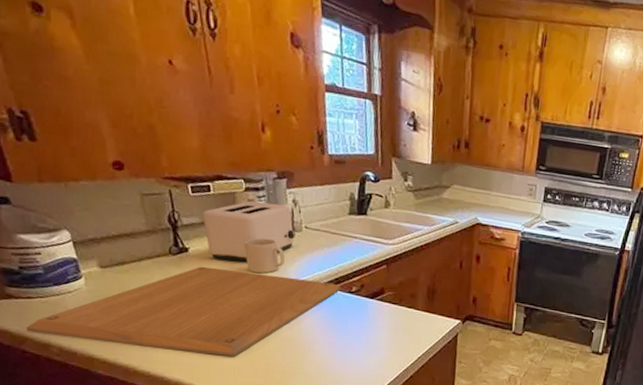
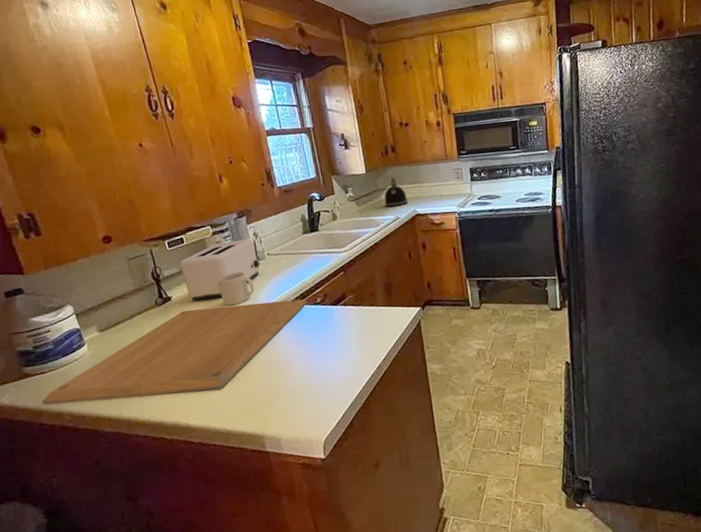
kettle: none [445,176,472,211] -> present [384,177,408,208]

